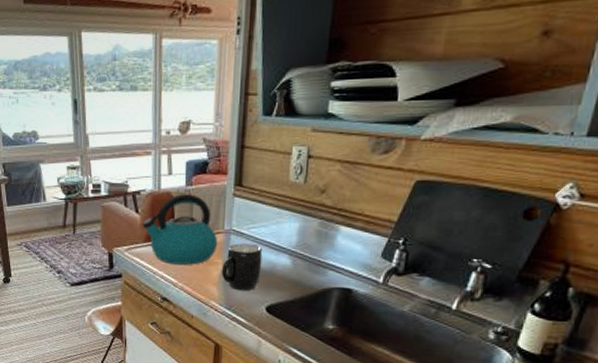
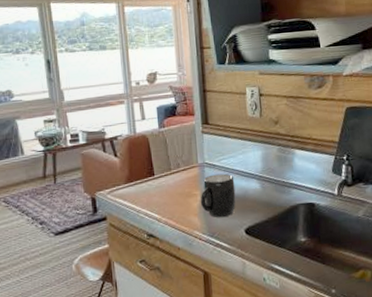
kettle: present [142,194,218,265] -> none [121,135,195,201]

